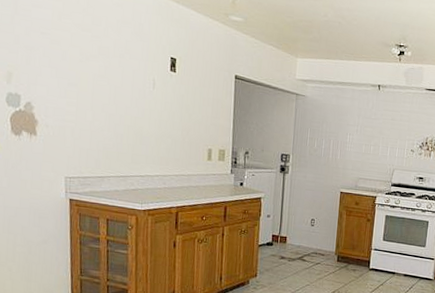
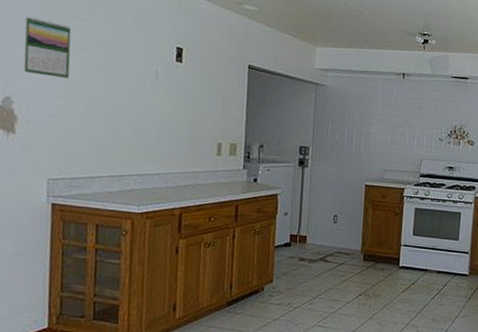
calendar: none [39,27,79,86] -> present [23,16,72,78]

